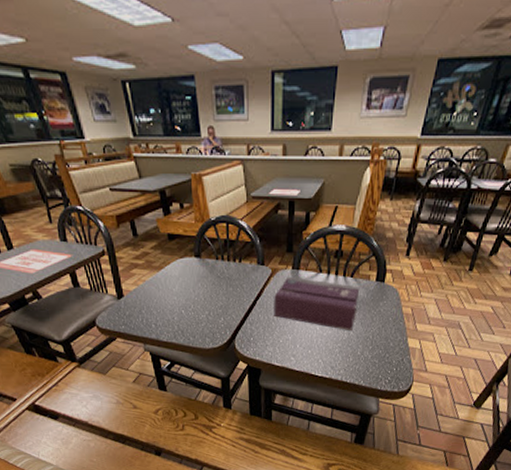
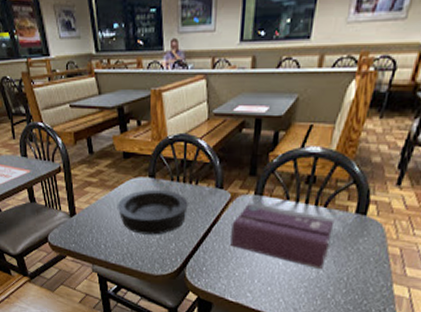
bowl: none [165,268,233,311] -> present [117,189,188,235]

